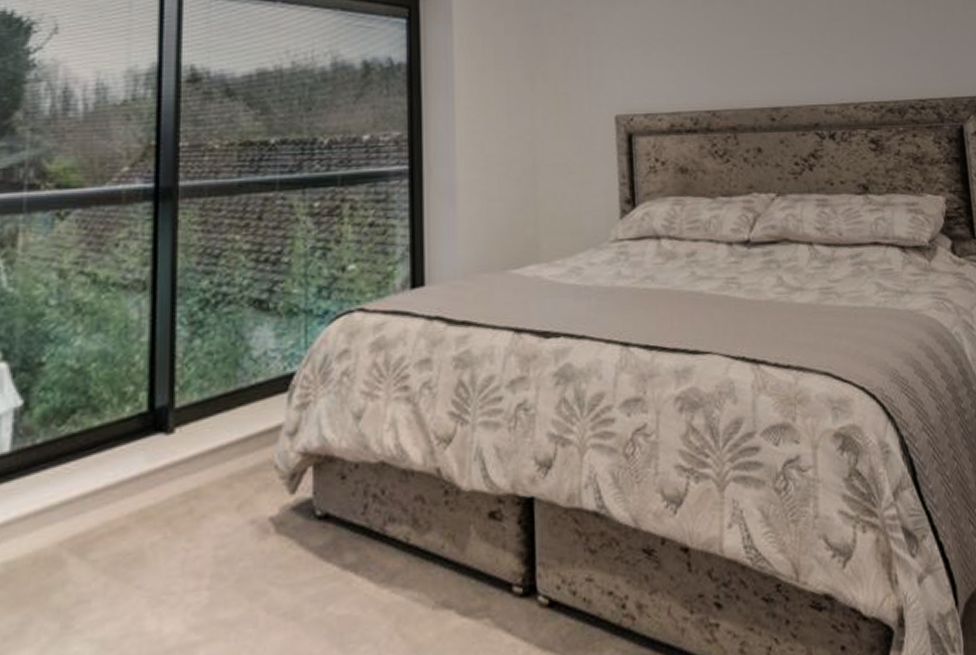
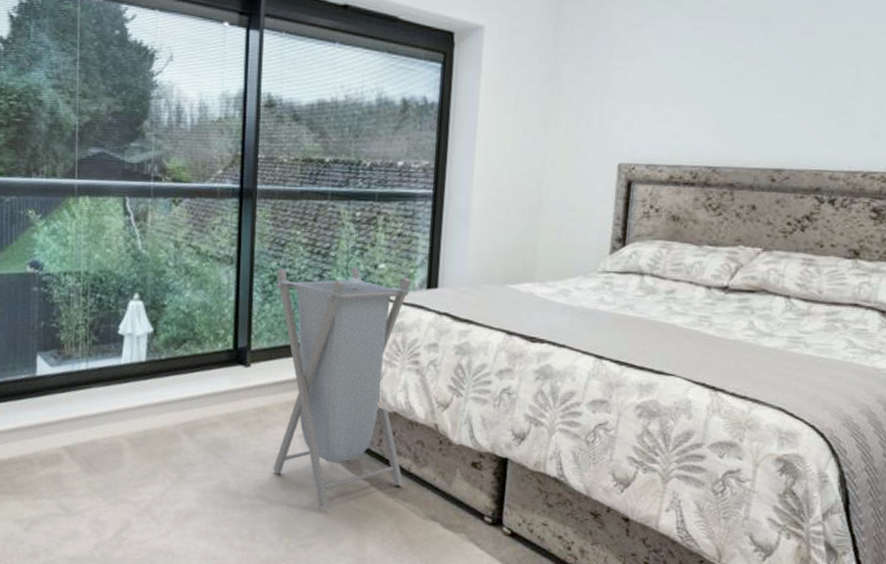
laundry hamper: none [209,272,401,627] -> present [273,266,412,508]

